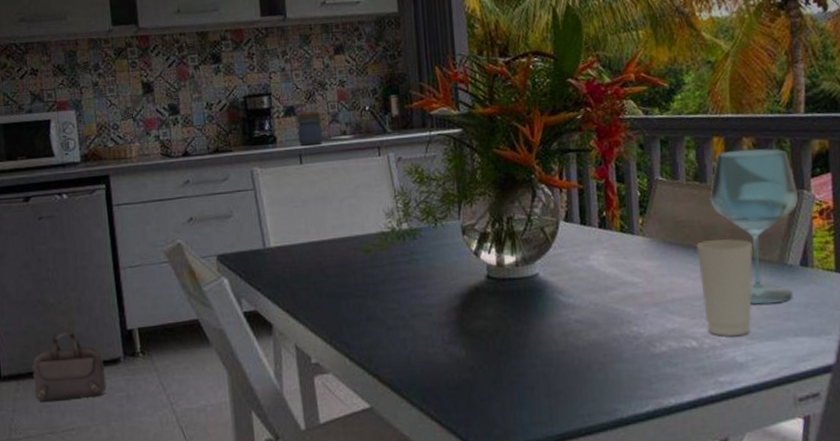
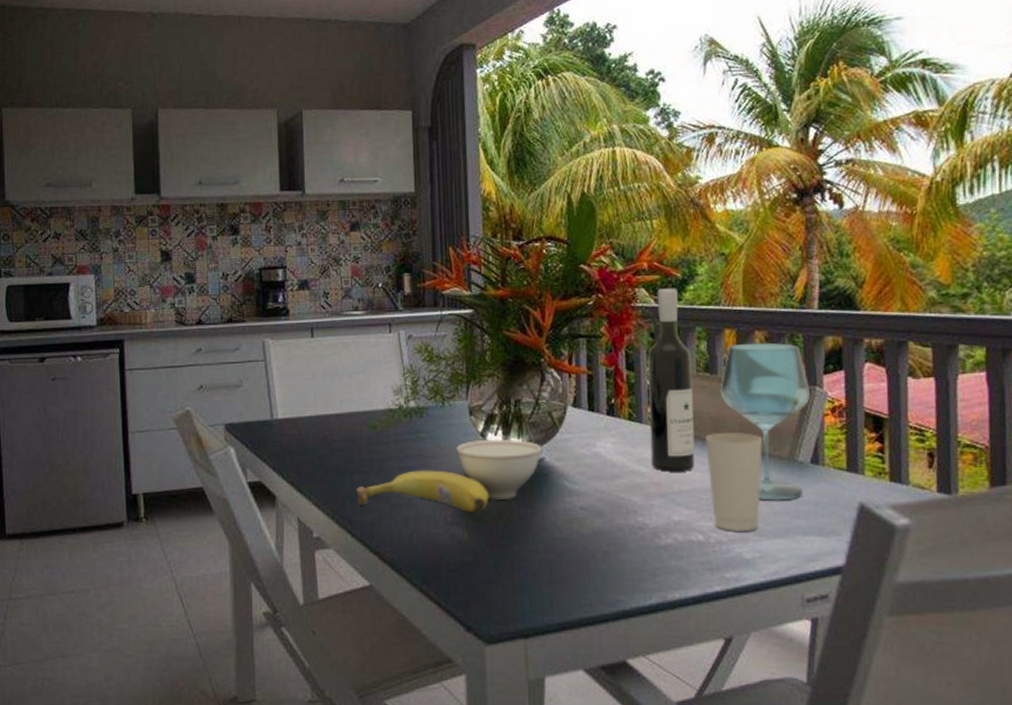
handbag: present [32,324,107,402] -> none [36,485,108,562]
jar: present [297,111,325,146] -> none [310,286,338,319]
fruit: none [352,290,485,331] -> present [356,470,489,513]
bowl: none [450,256,536,318] -> present [456,439,542,501]
bottle: none [637,98,687,281] -> present [647,288,695,472]

